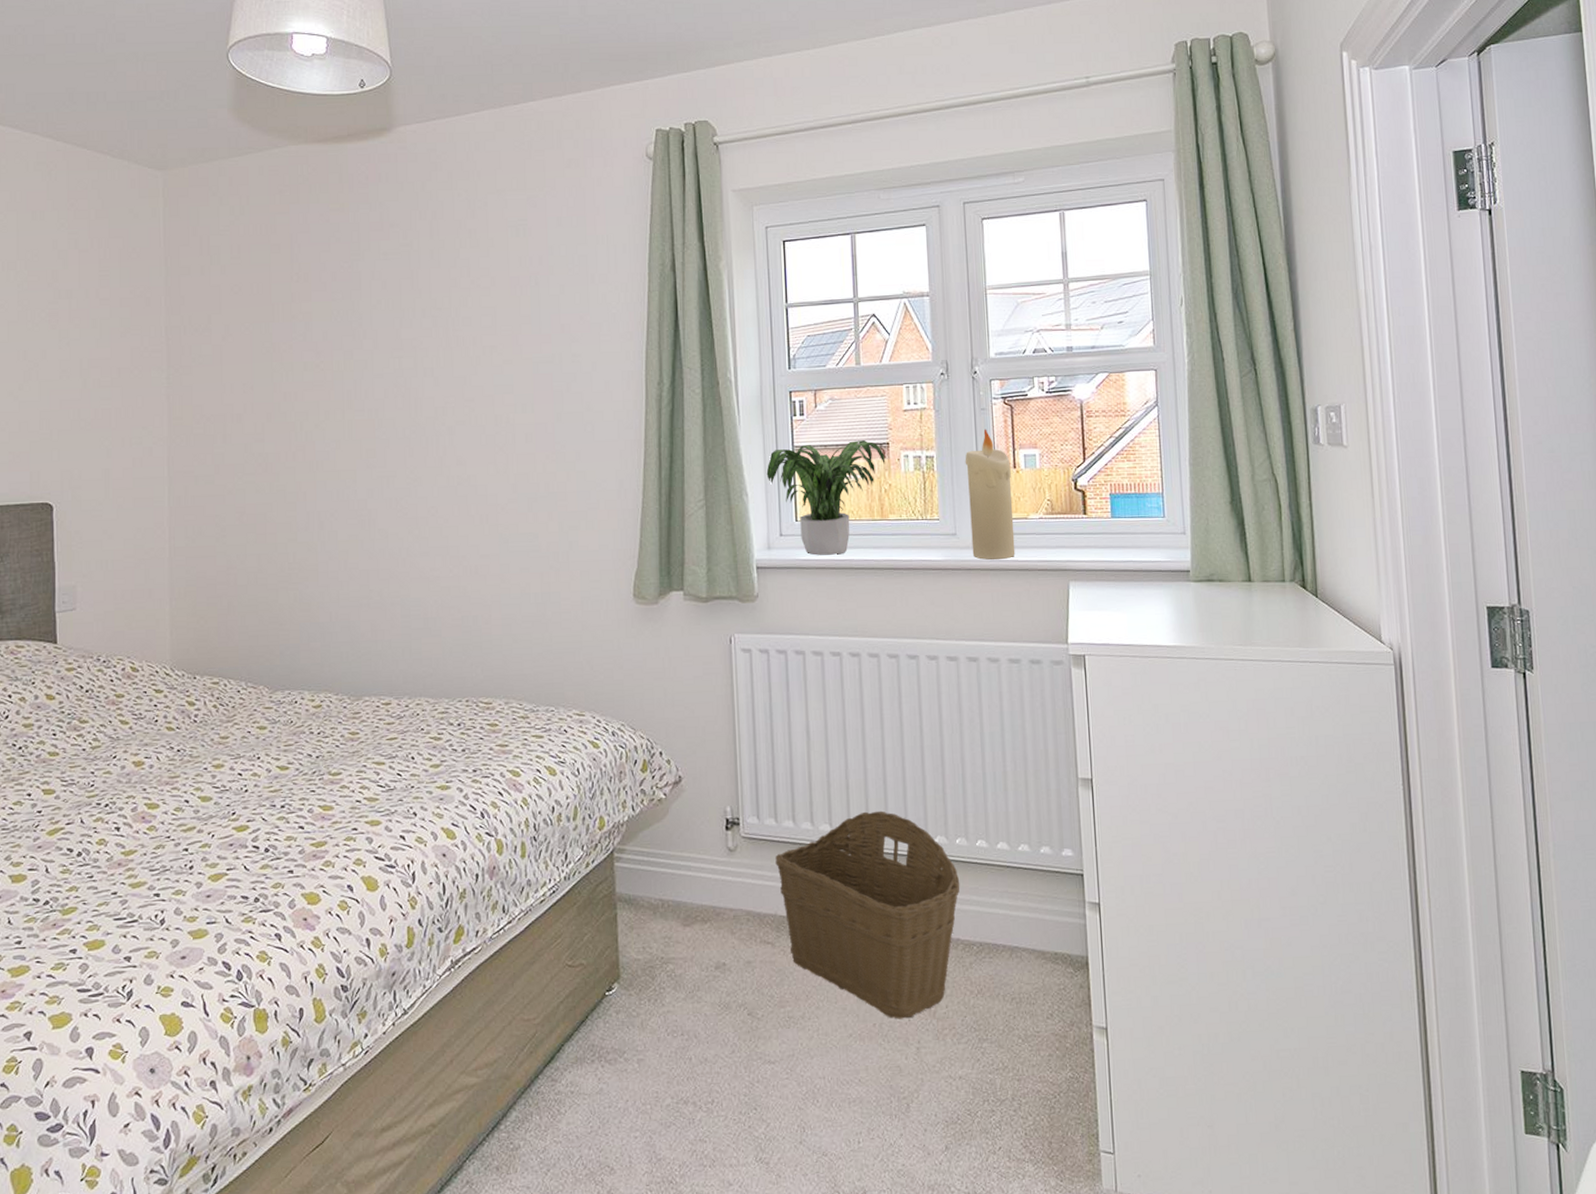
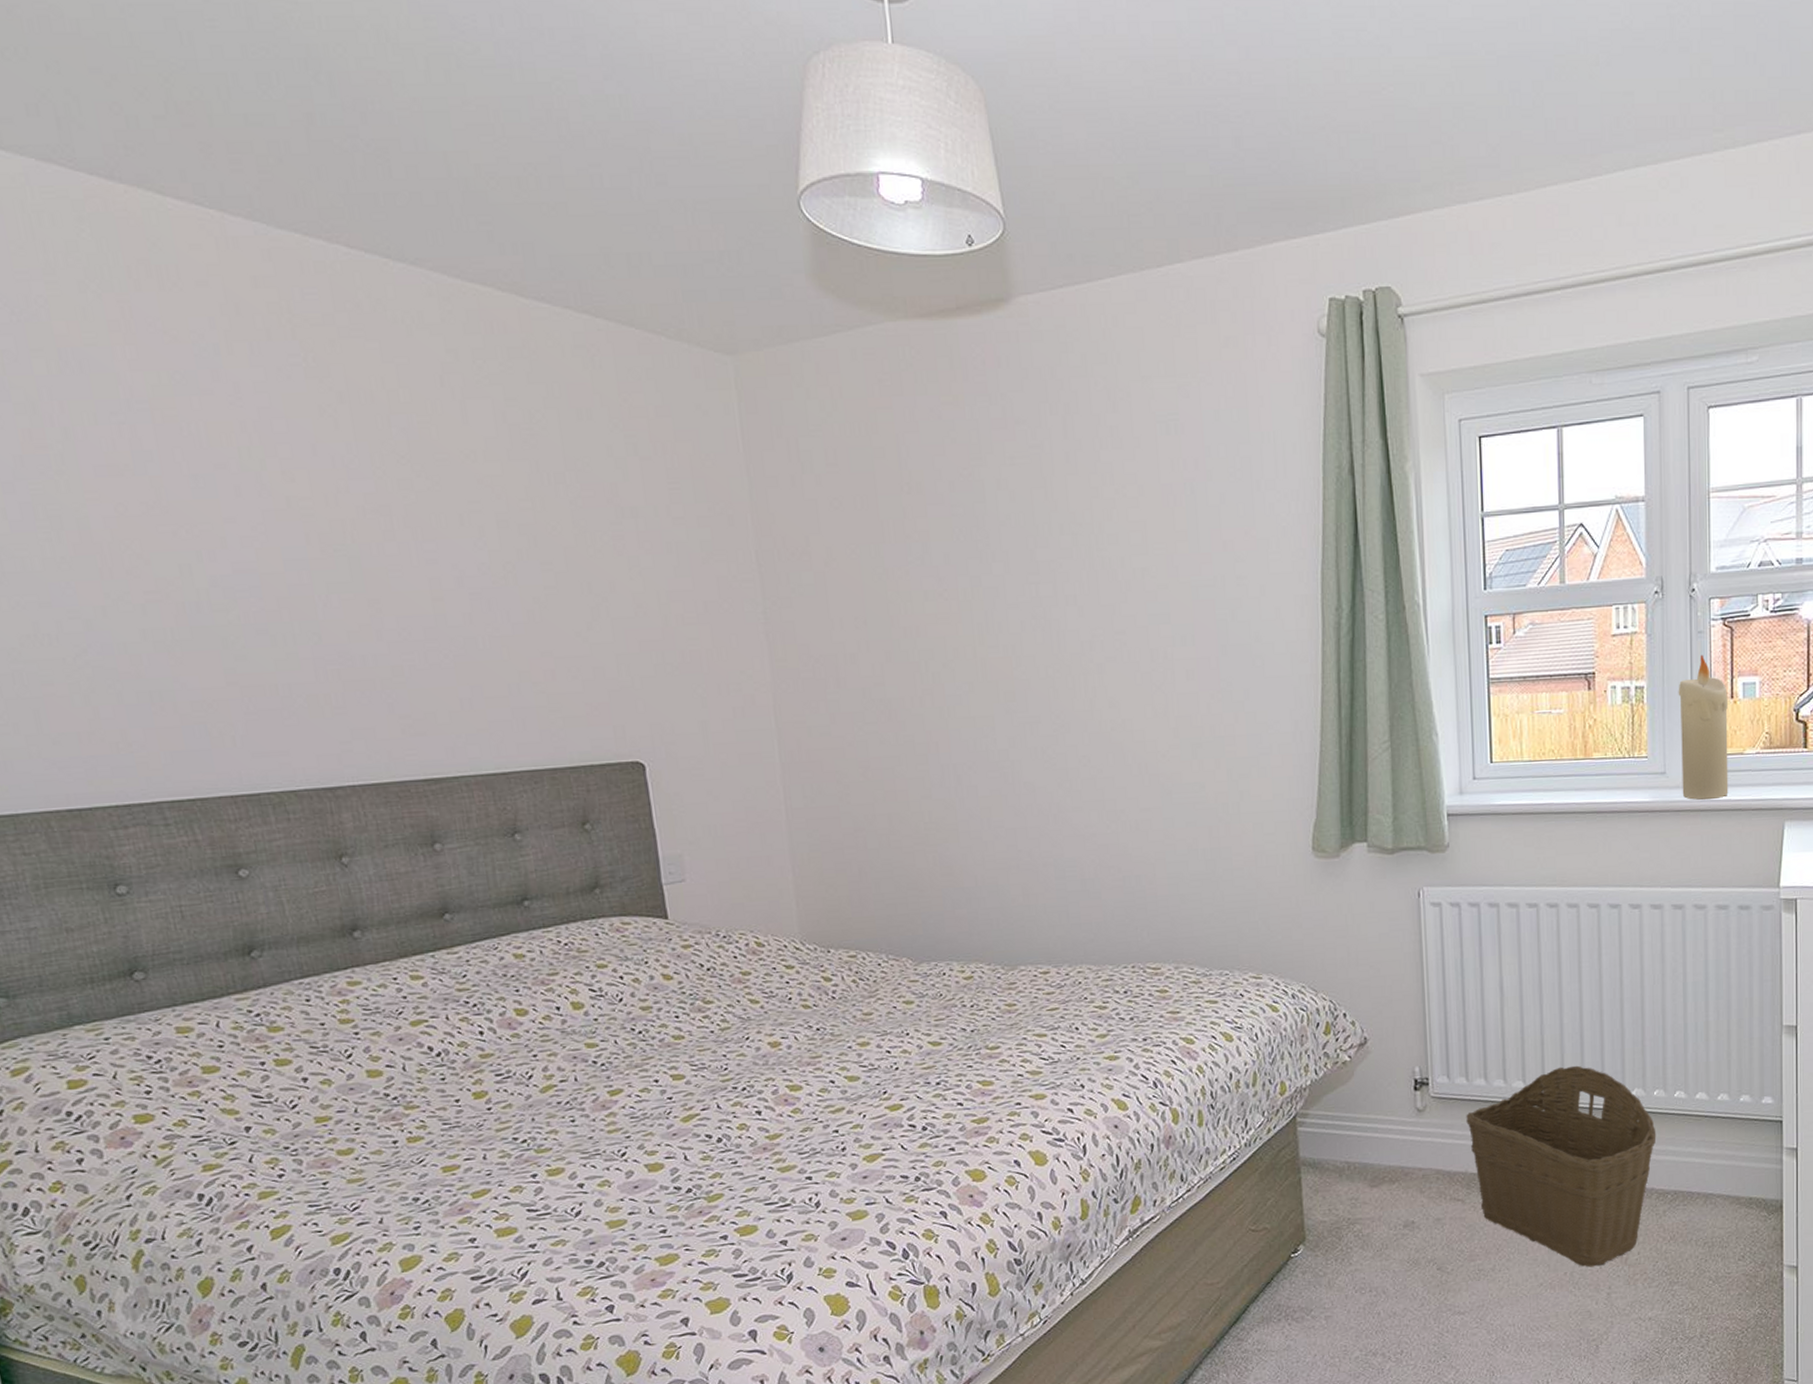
potted plant: present [766,439,886,556] -> none [1458,669,1591,800]

